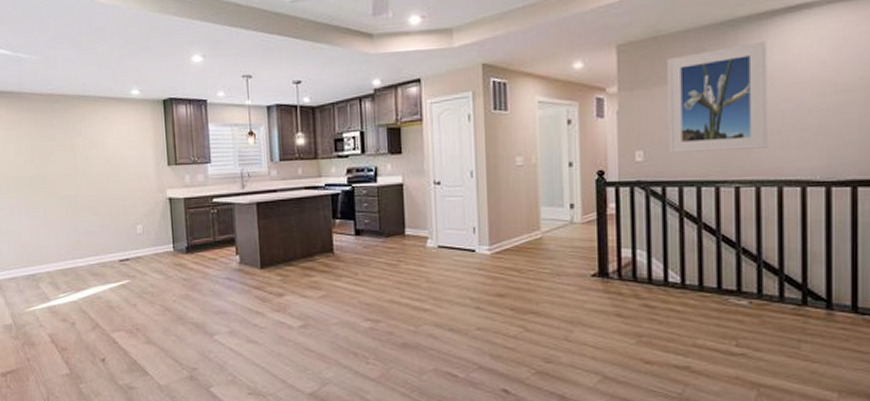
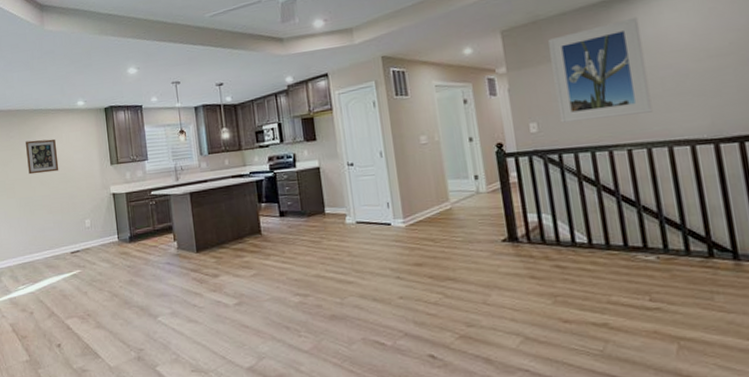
wall art: none [70,131,108,171] -> present [26,139,59,175]

